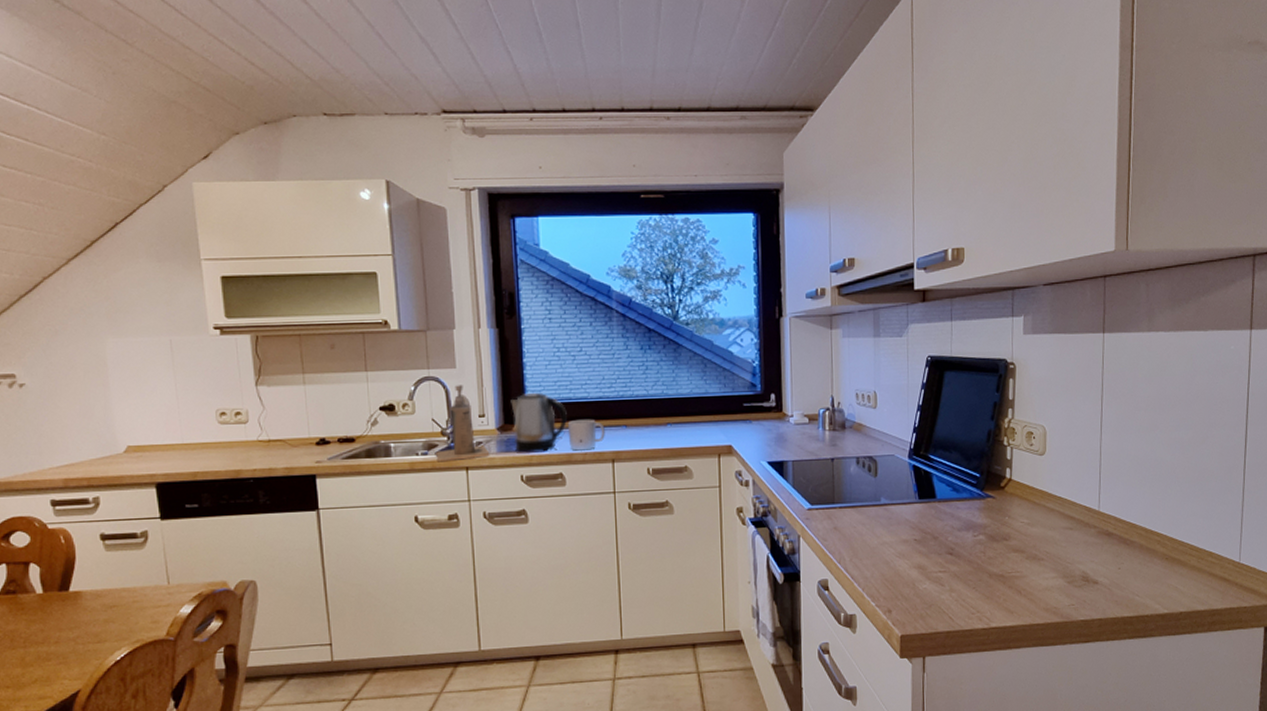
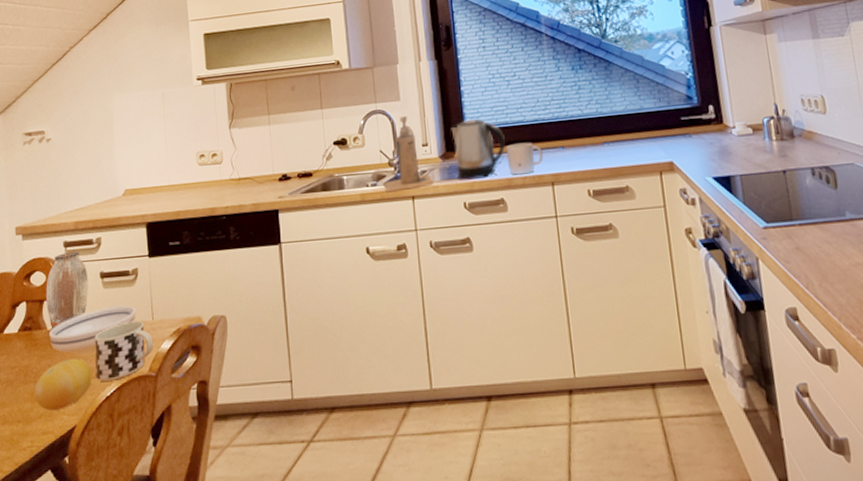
fruit: none [24,623,97,676] -> present [34,359,92,410]
vase: none [31,510,87,592] -> present [45,251,88,329]
bowl: none [38,568,148,619] -> present [48,305,136,354]
cup: none [98,585,171,646] -> present [95,320,154,381]

